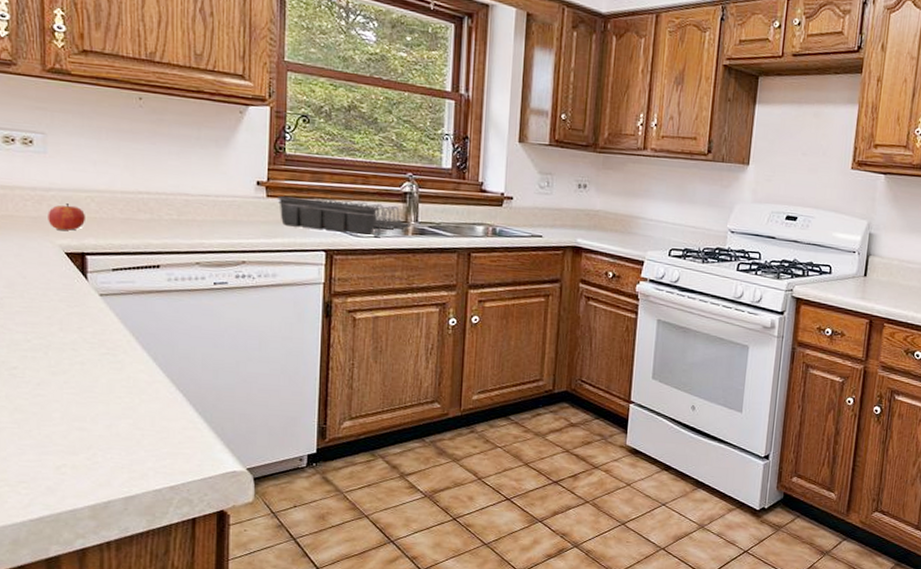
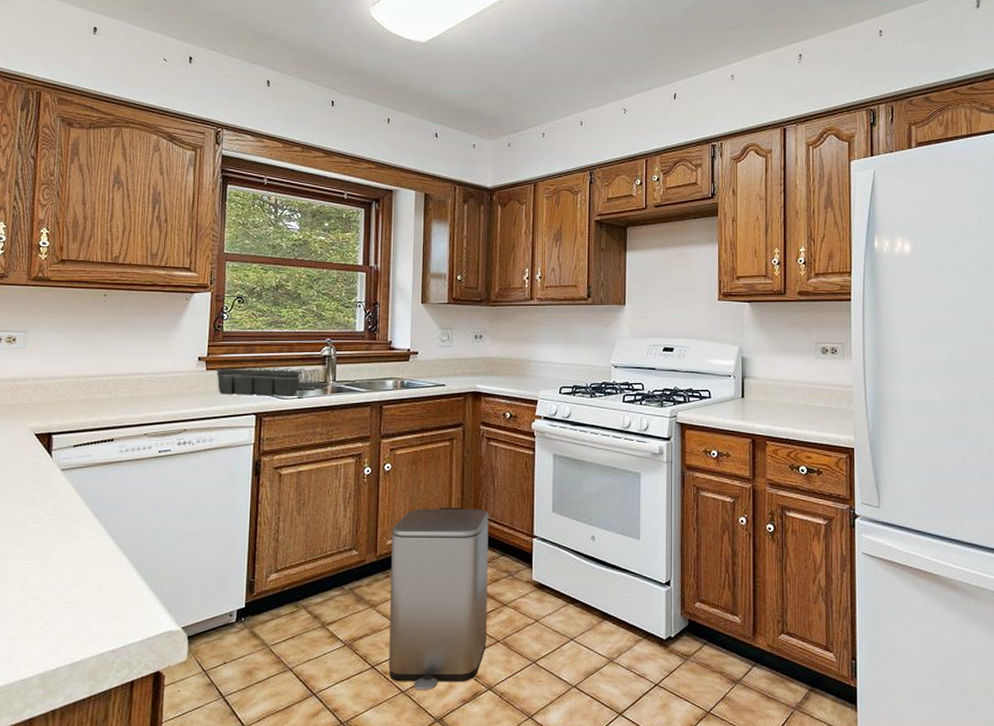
fruit: present [48,203,86,231] -> none [23,390,55,414]
pedal bin: none [471,365,584,544] -> present [389,507,489,690]

